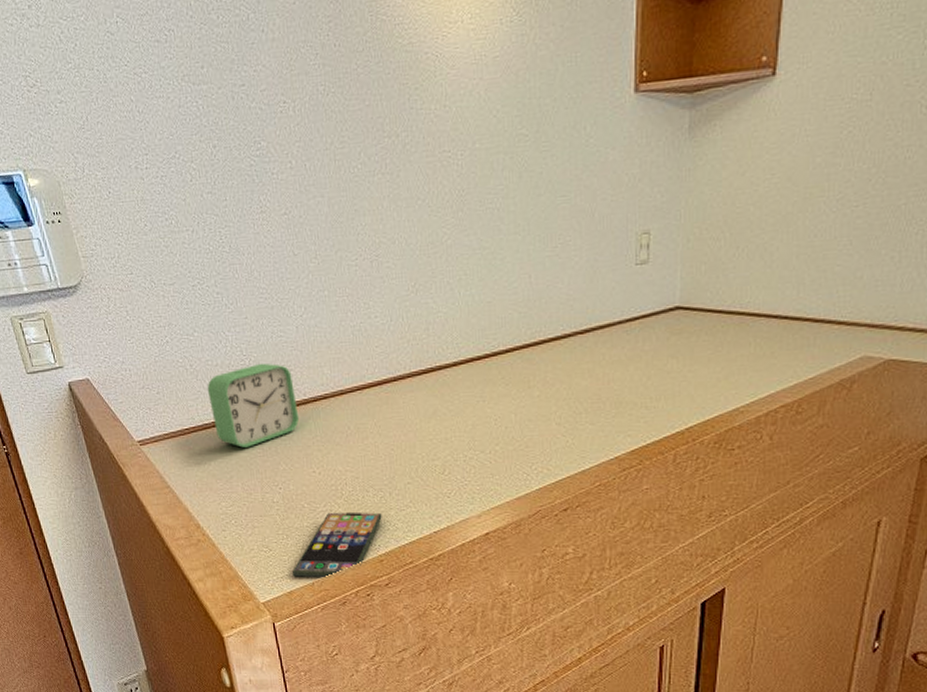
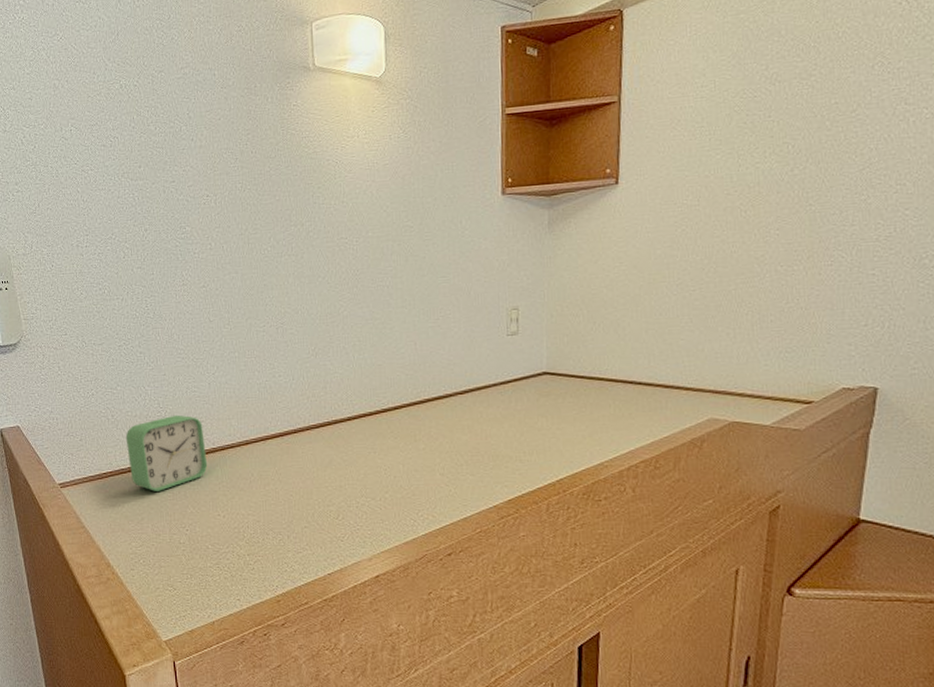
smartphone: present [291,512,382,577] -> none [193,554,280,616]

